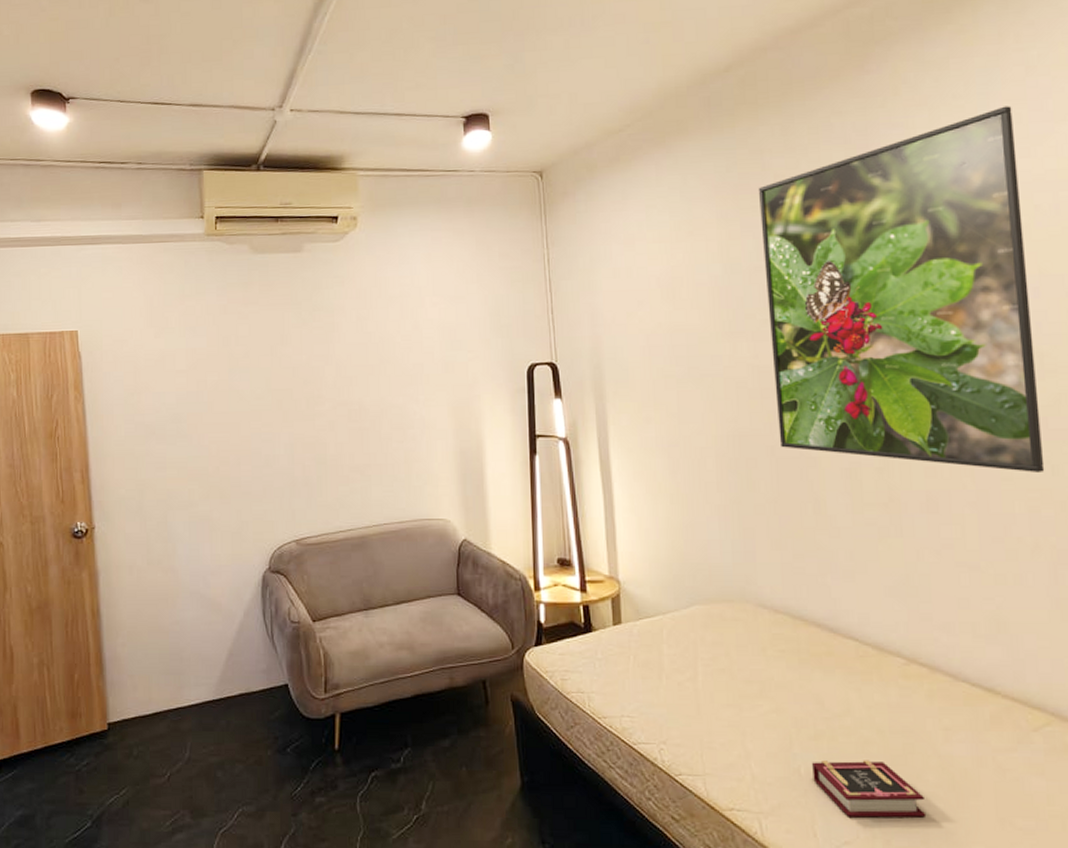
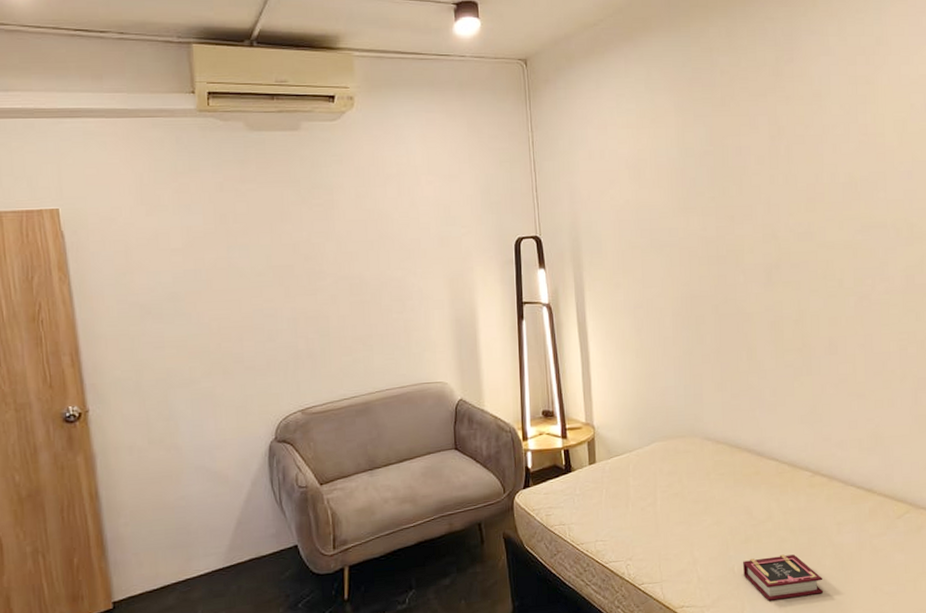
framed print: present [758,106,1045,472] -> none [707,21,911,319]

